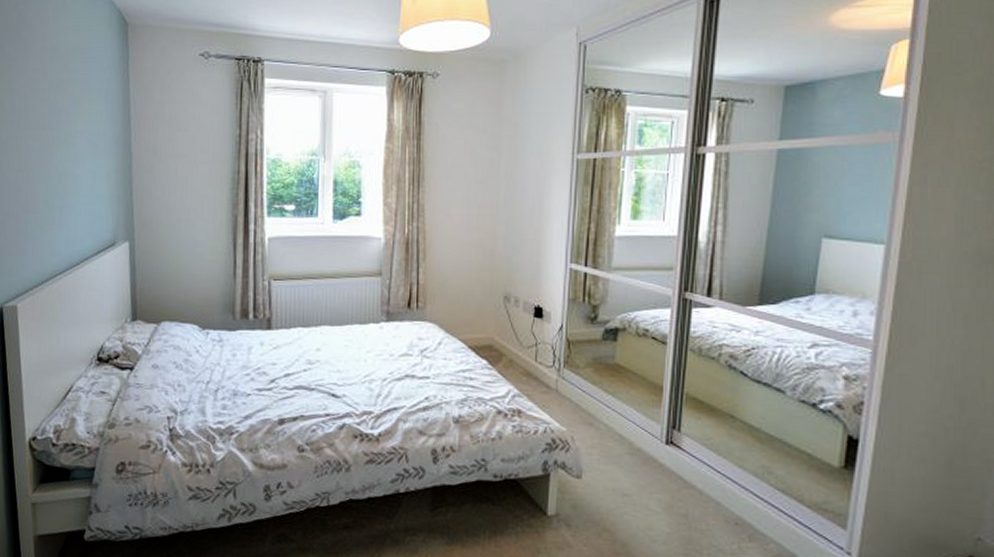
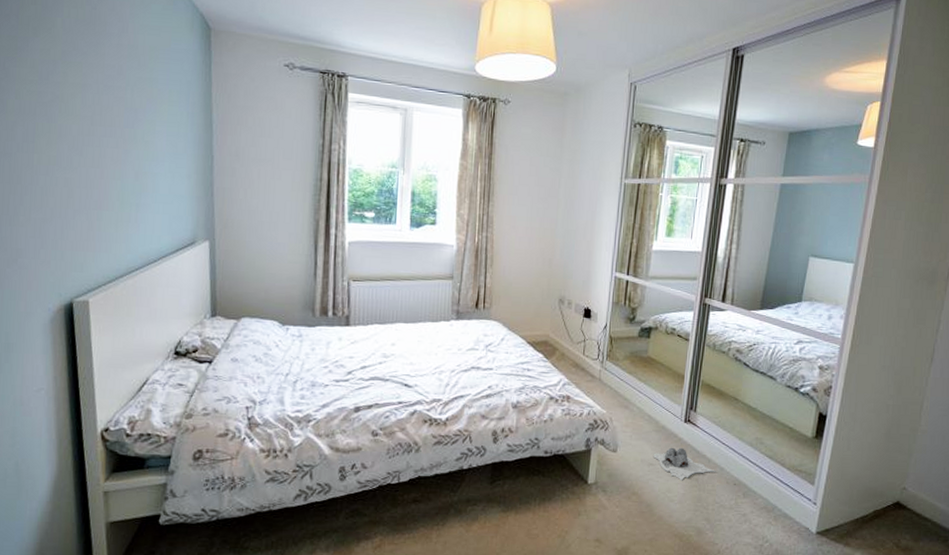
slippers: none [627,474,712,517] -> present [653,447,717,481]

